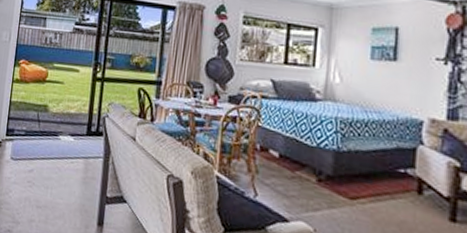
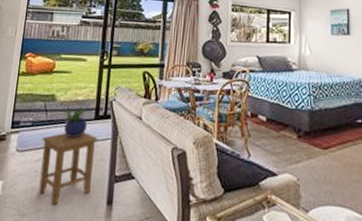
stool: none [31,145,90,218] -> present [38,132,98,205]
potted plant: none [55,115,83,152] -> present [63,102,91,138]

